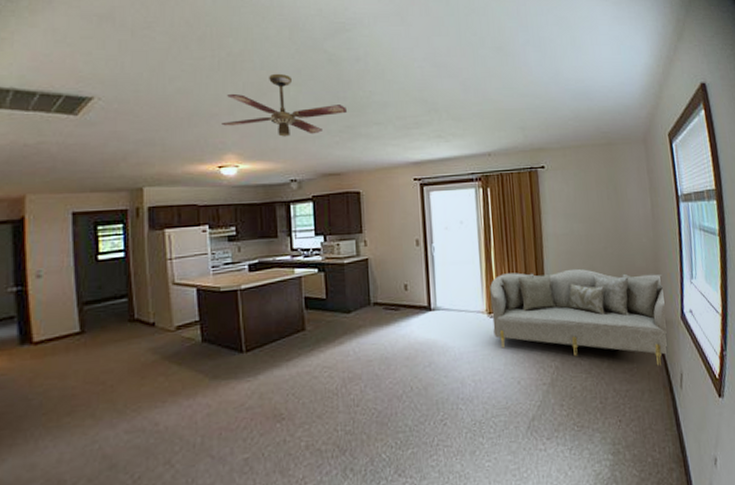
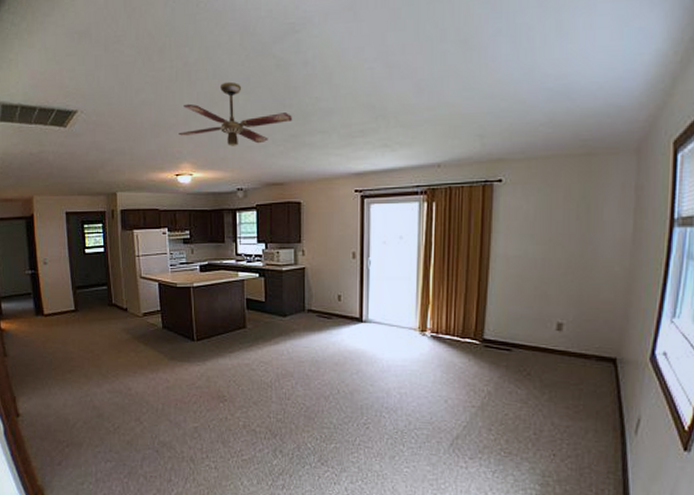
sofa: present [490,268,669,366] -> none [424,293,634,407]

